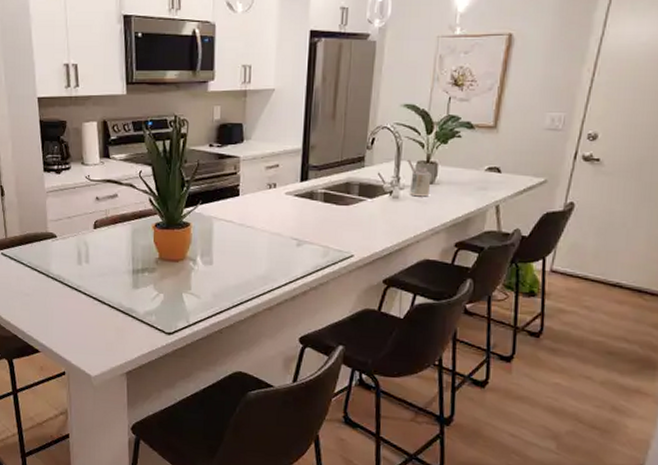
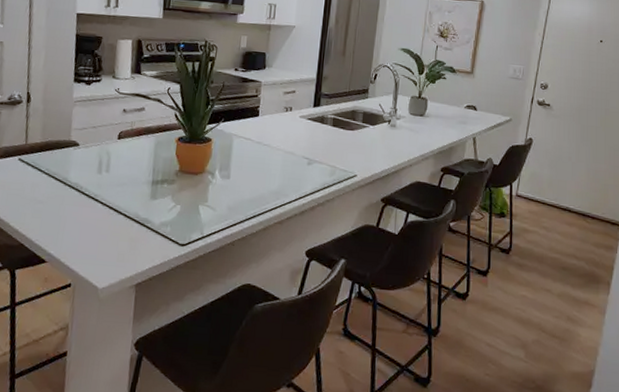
soap dispenser: present [407,159,432,197] -> none [403,94,422,127]

